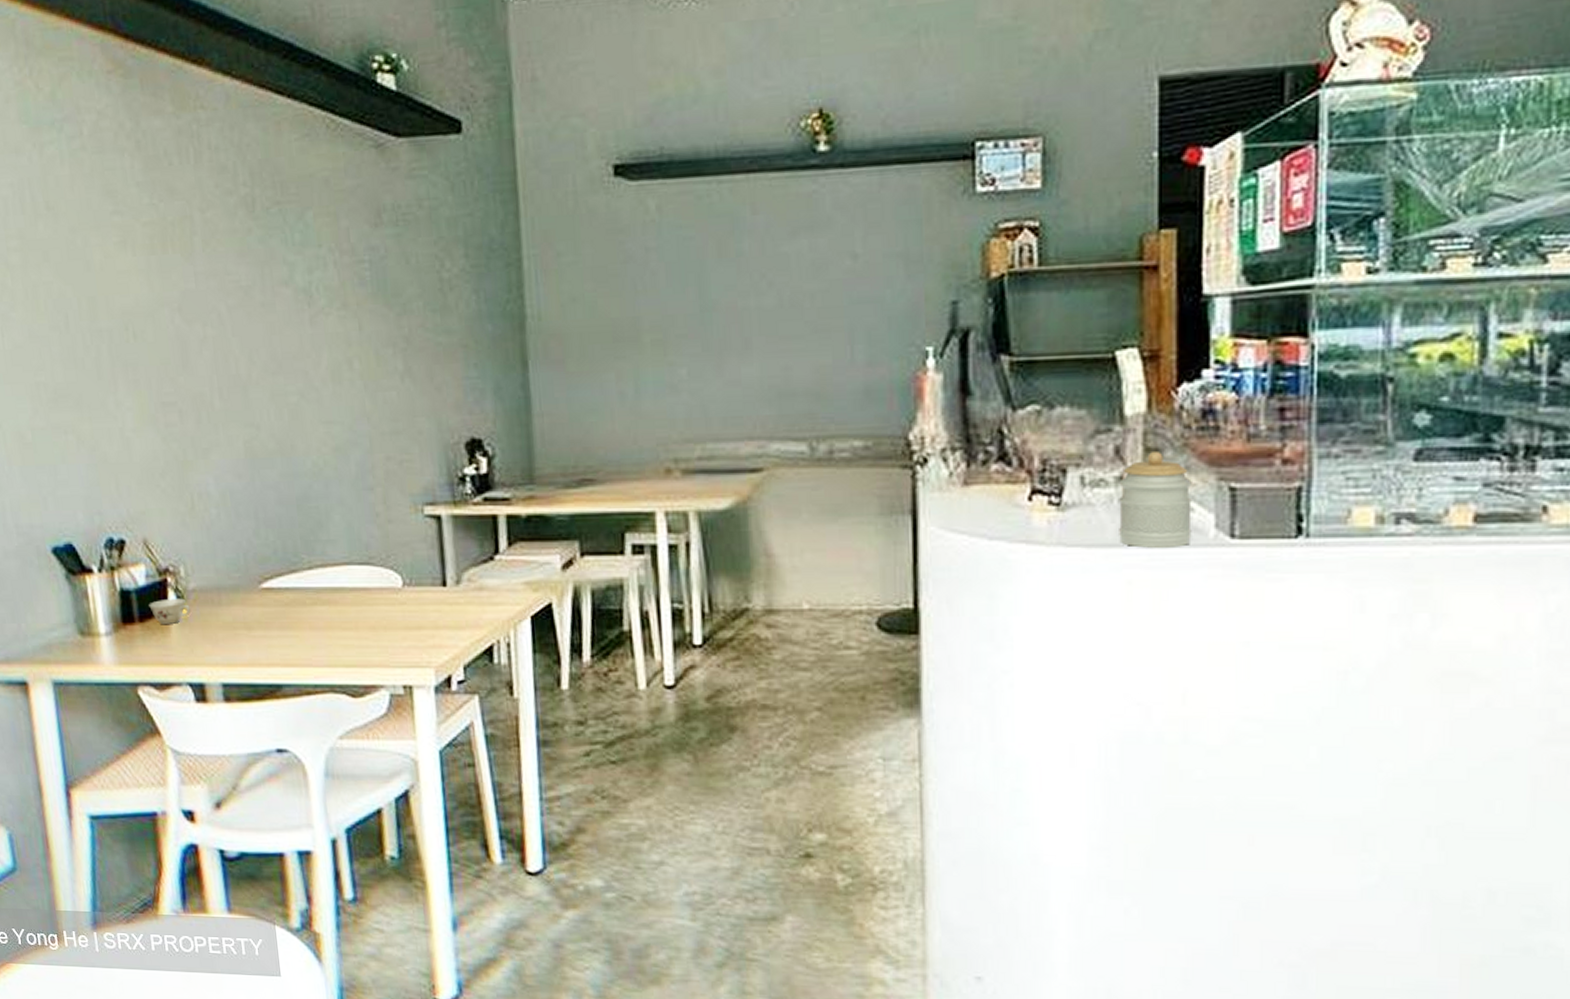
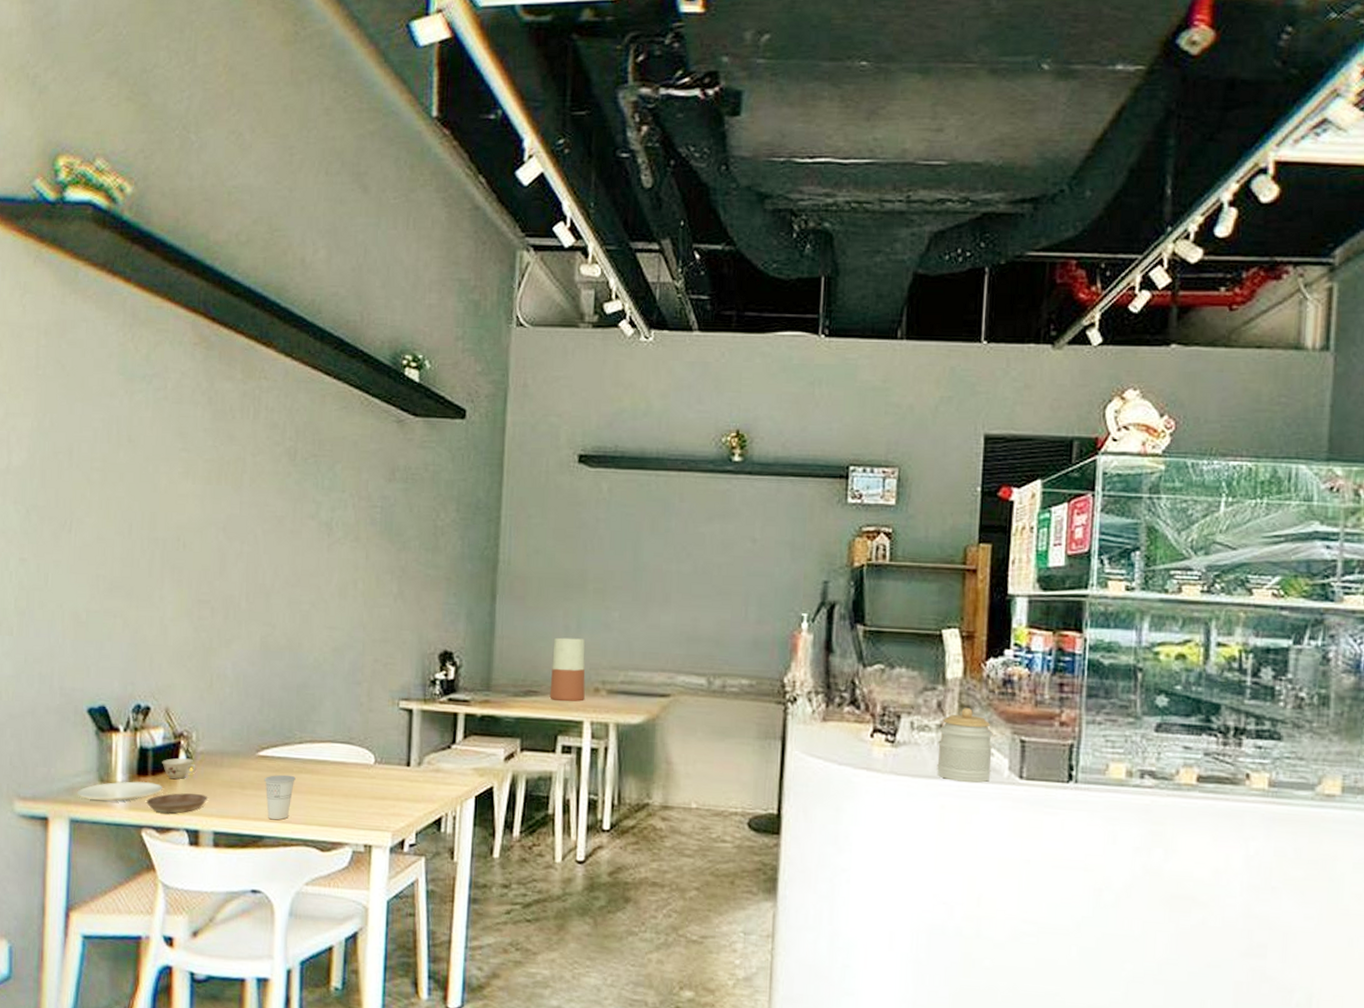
plate: none [56,630,154,658] -> present [77,781,162,802]
saucer: none [138,639,210,667] -> present [146,793,208,814]
cup: none [272,608,310,664] -> present [264,774,296,820]
vase: none [606,407,654,490] -> present [549,637,586,702]

